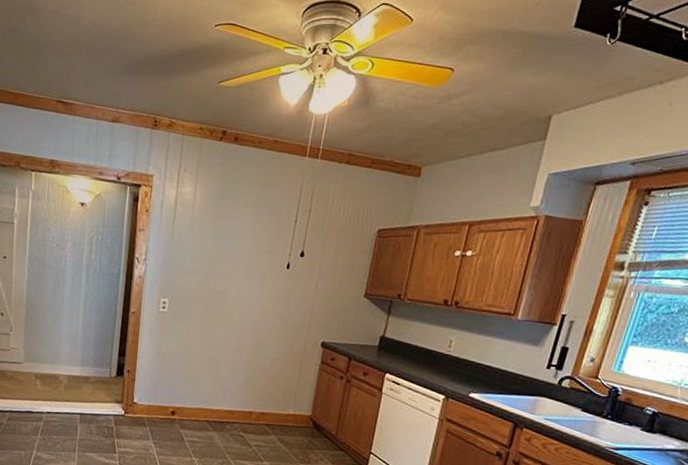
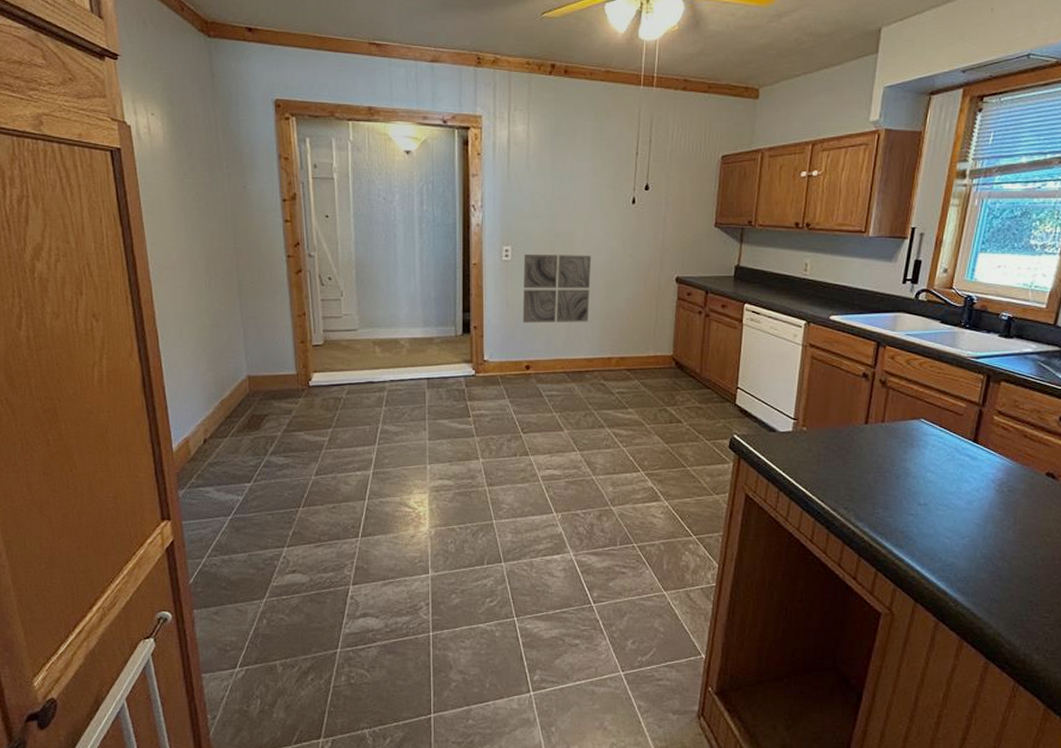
wall art: none [172,307,242,377] -> present [522,253,591,323]

